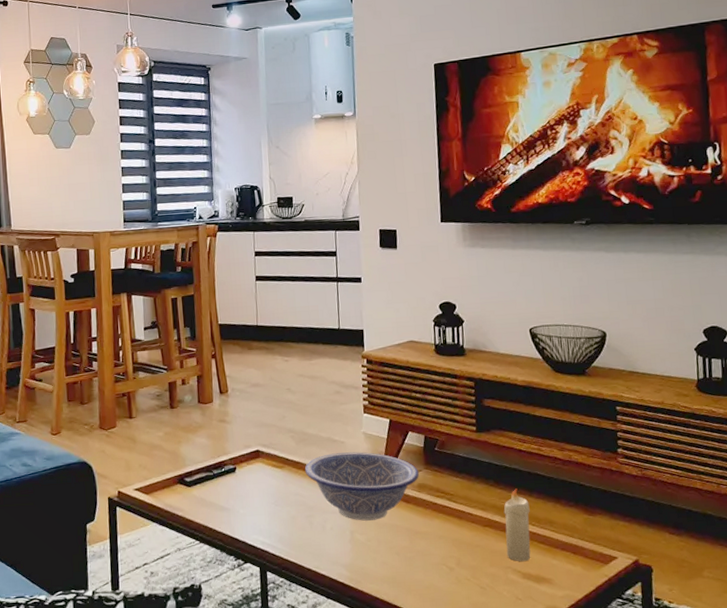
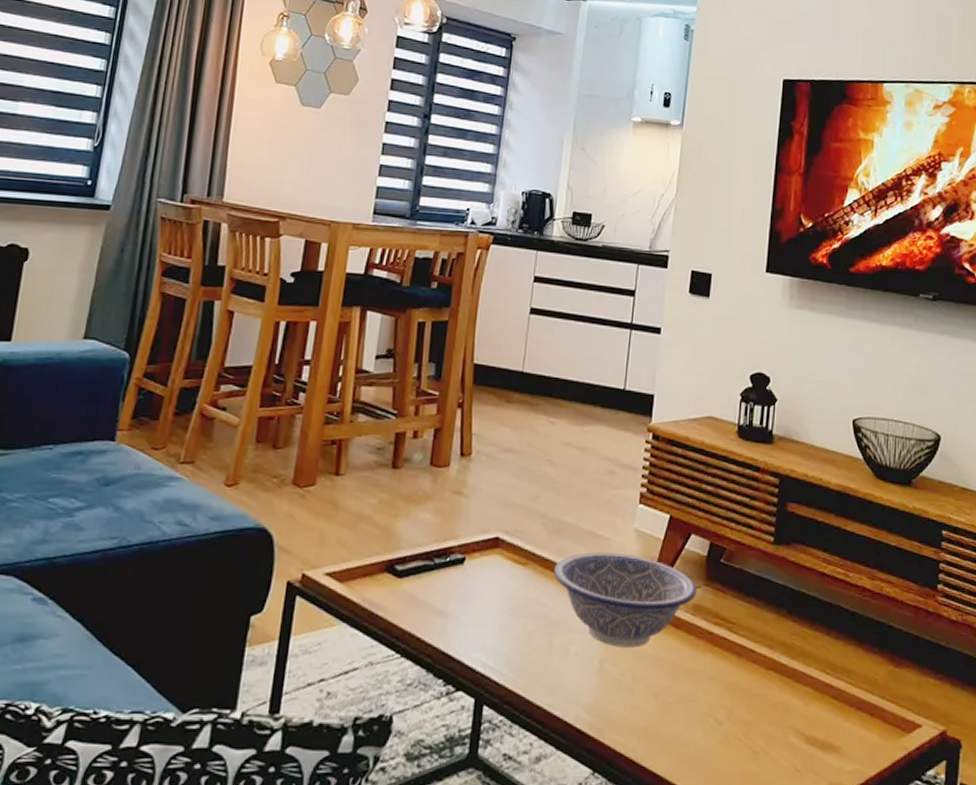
candle: present [503,488,531,562] -> none [790,623,826,721]

